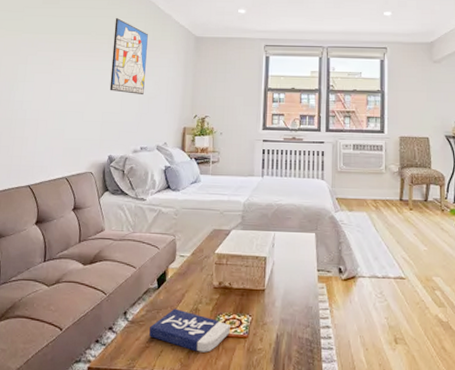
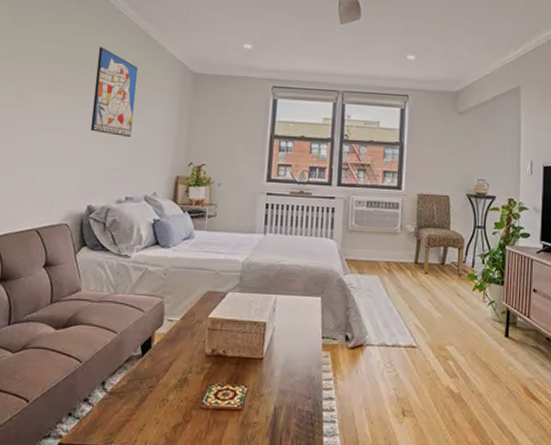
book: present [149,308,230,353] -> none [131,378,223,426]

